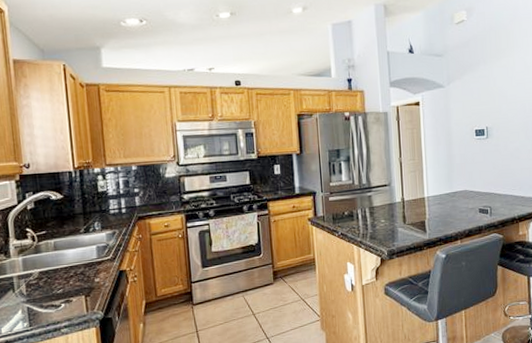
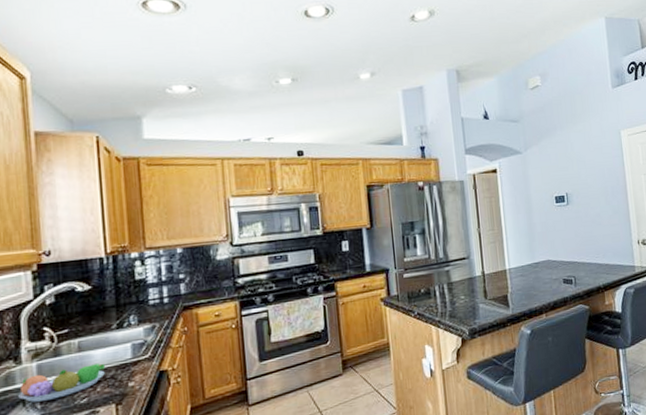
fruit bowl: none [9,261,76,290] -> present [18,363,106,403]

